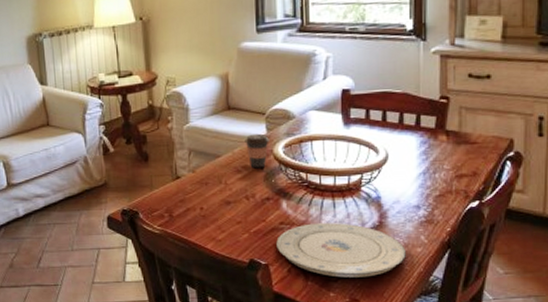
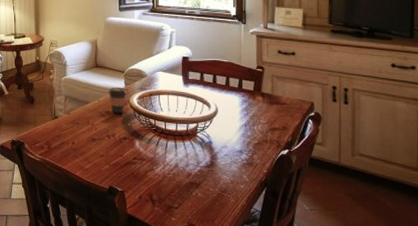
plate: present [276,223,406,278] -> none [130,160,232,207]

